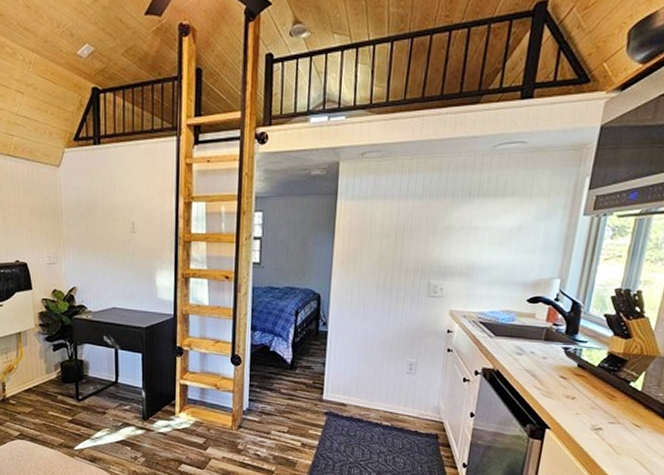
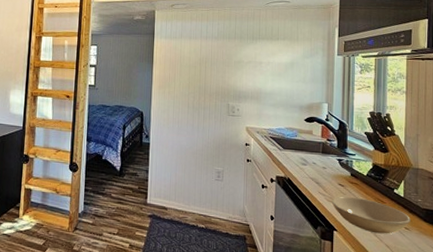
soup bowl: none [547,390,645,433] -> present [331,196,410,234]

